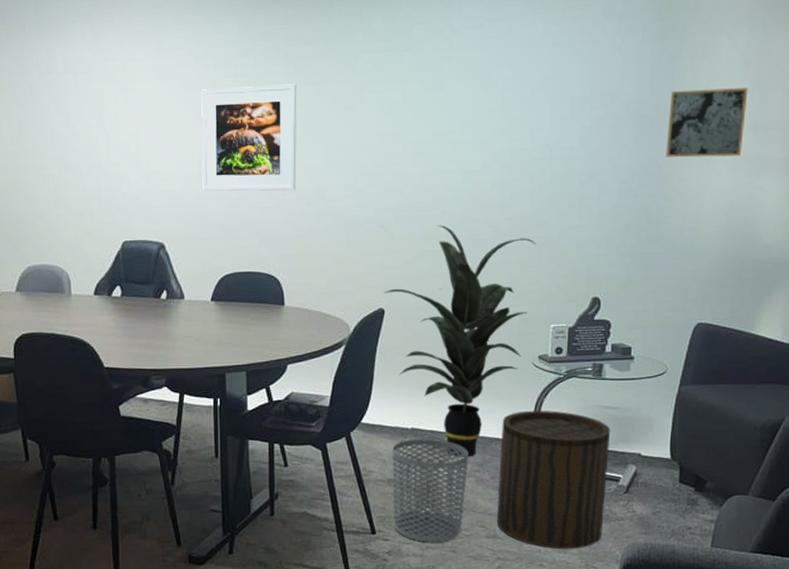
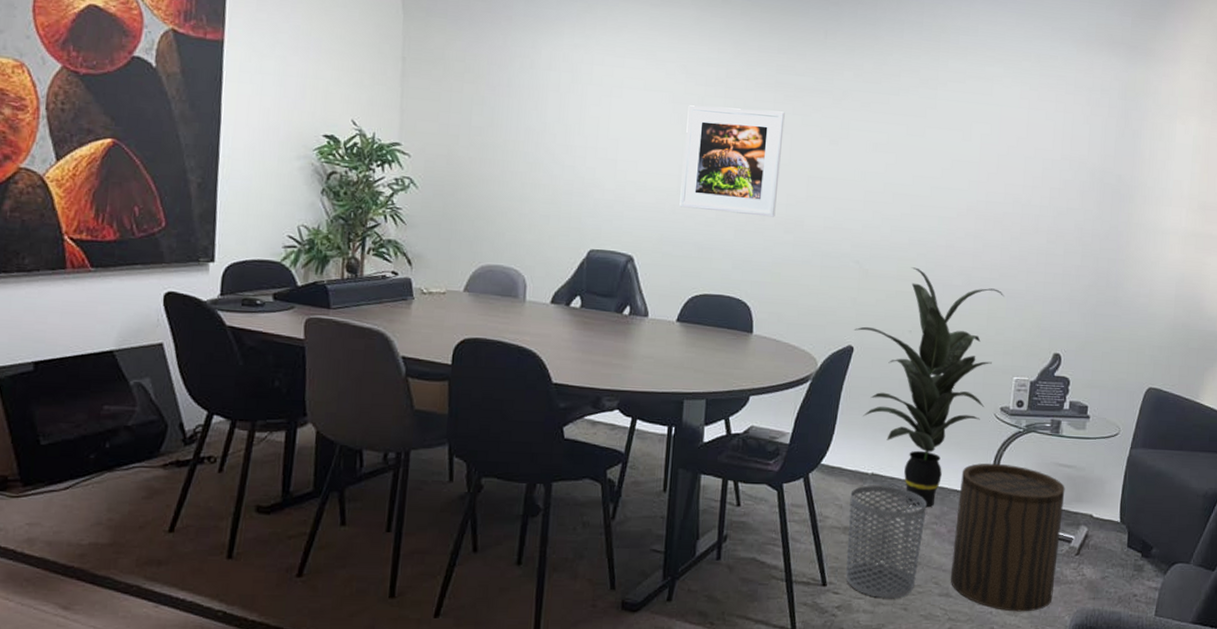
wall art: present [665,88,748,158] -> none [1125,164,1198,232]

